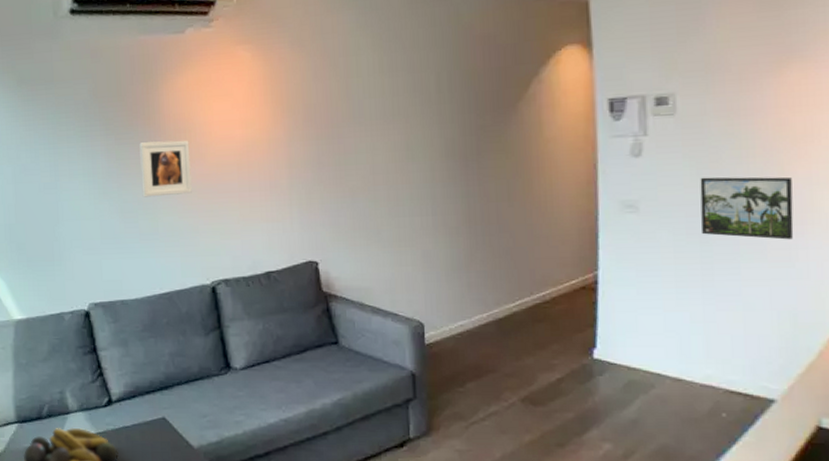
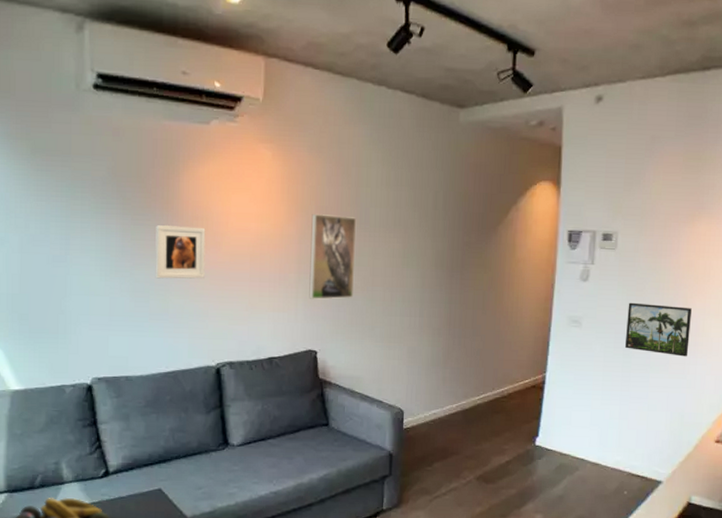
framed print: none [299,111,353,206] -> present [309,213,356,300]

